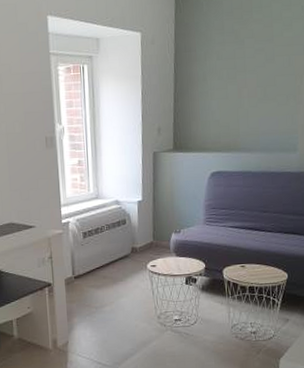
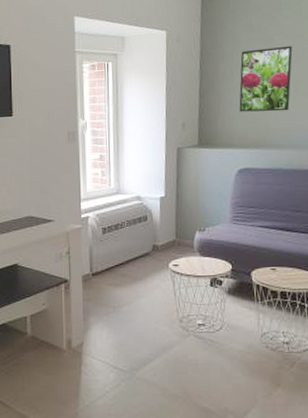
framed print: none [212,49,263,116] -> present [239,45,293,112]

